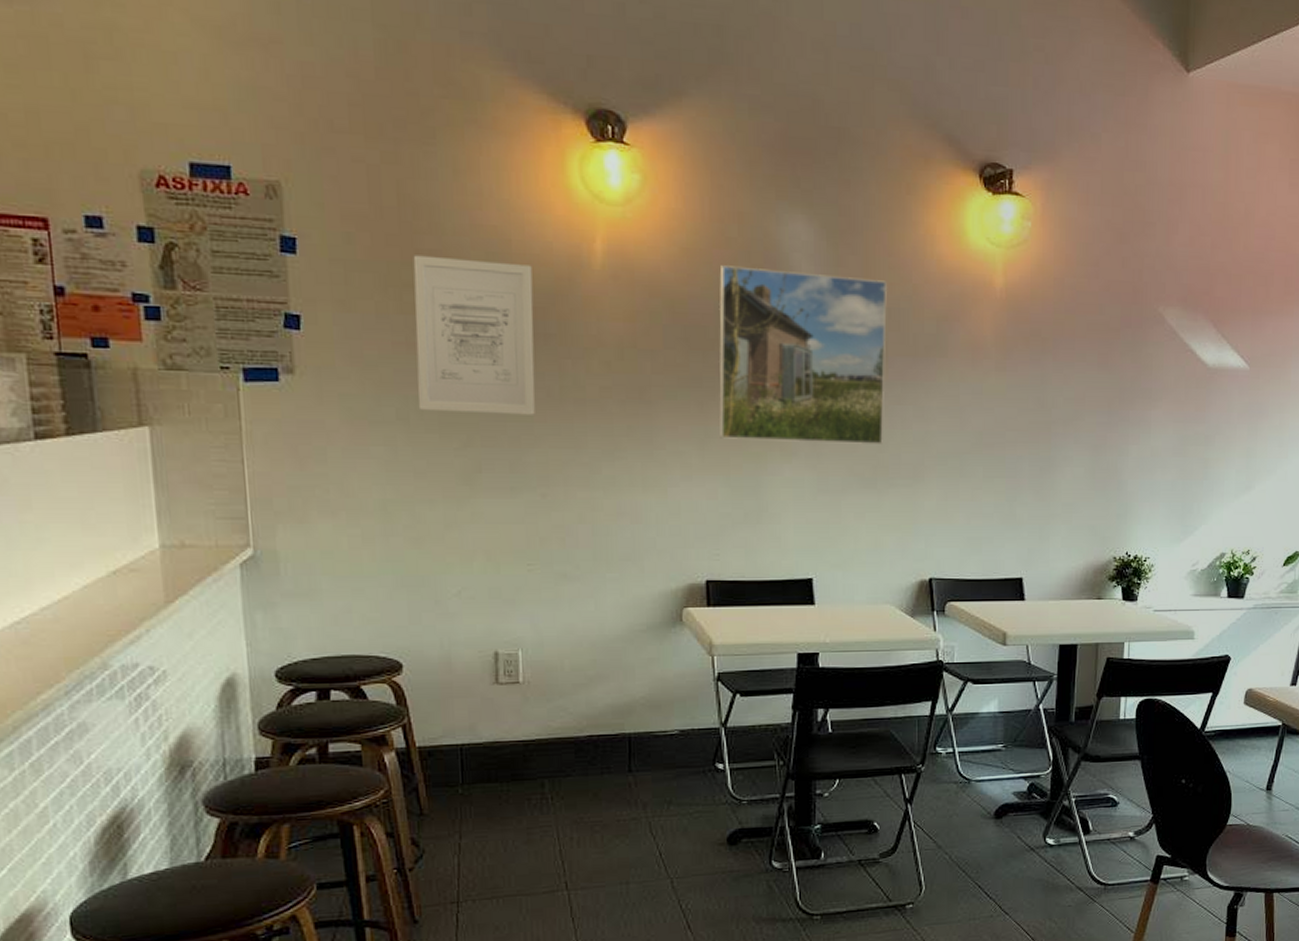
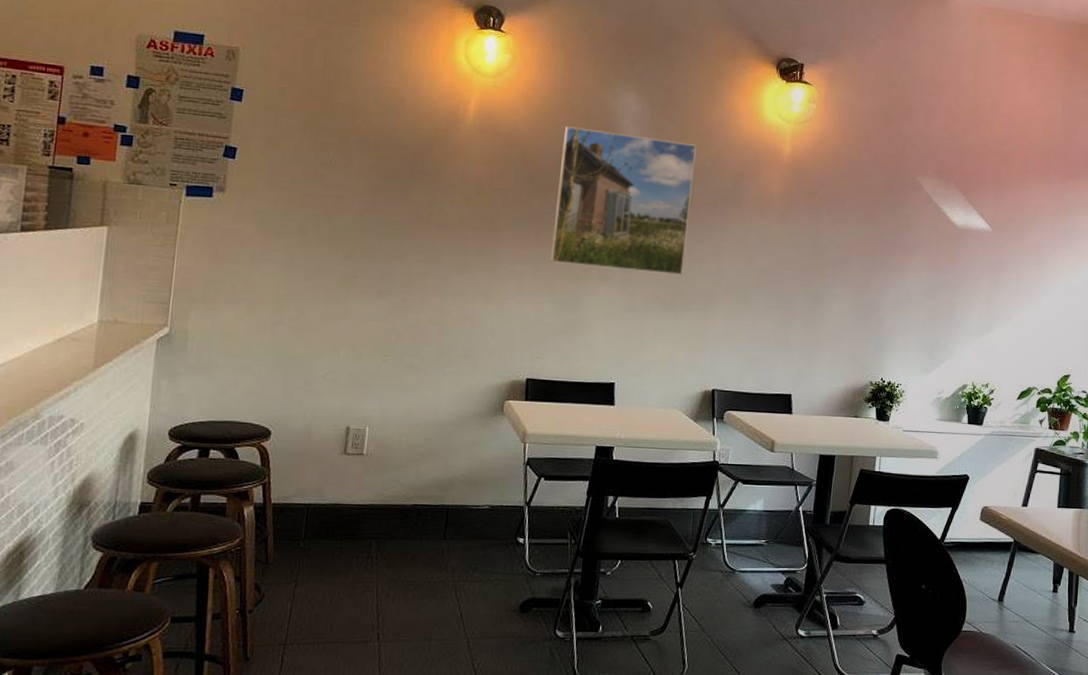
wall art: present [413,255,535,415] -> none [315,107,419,235]

